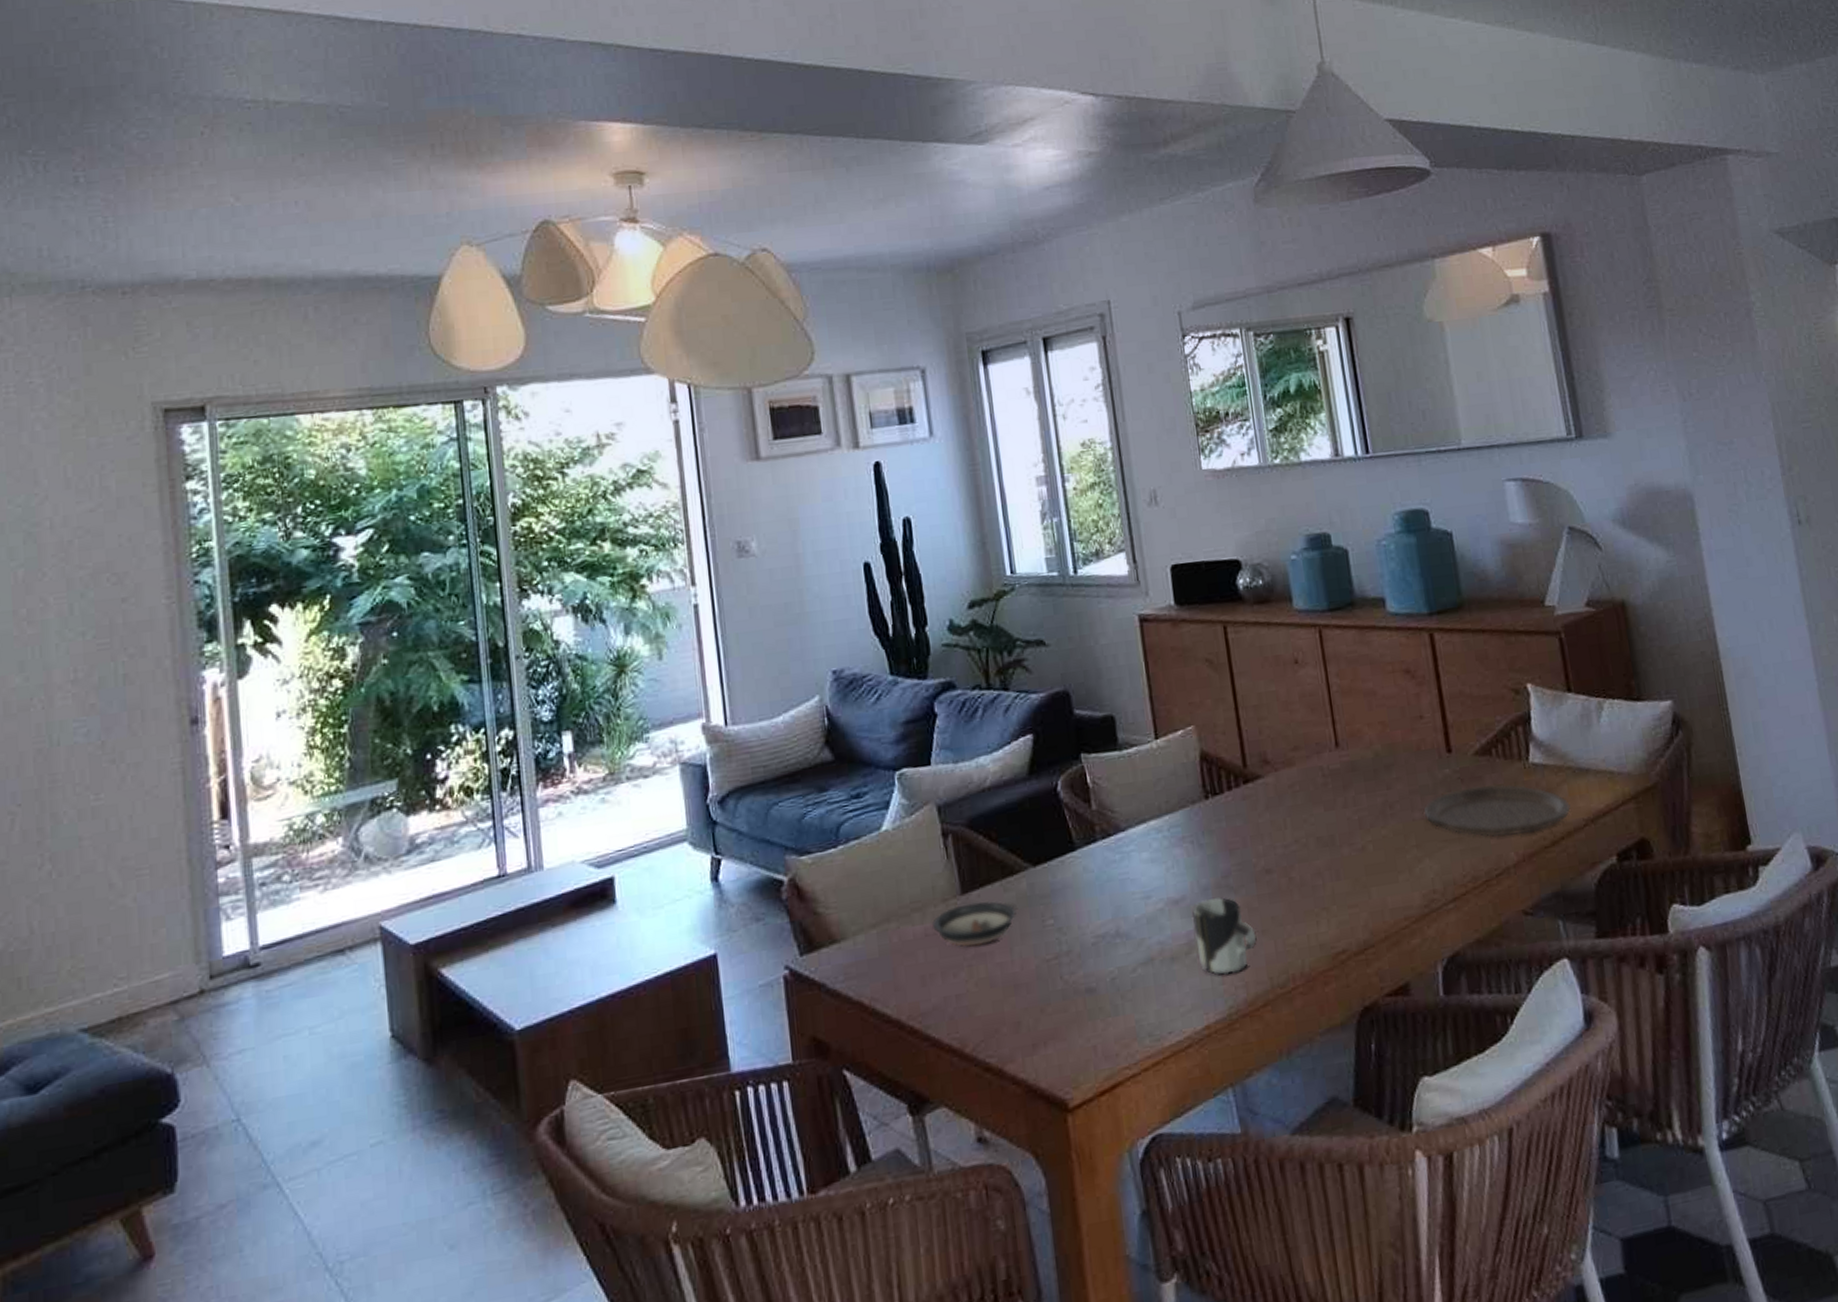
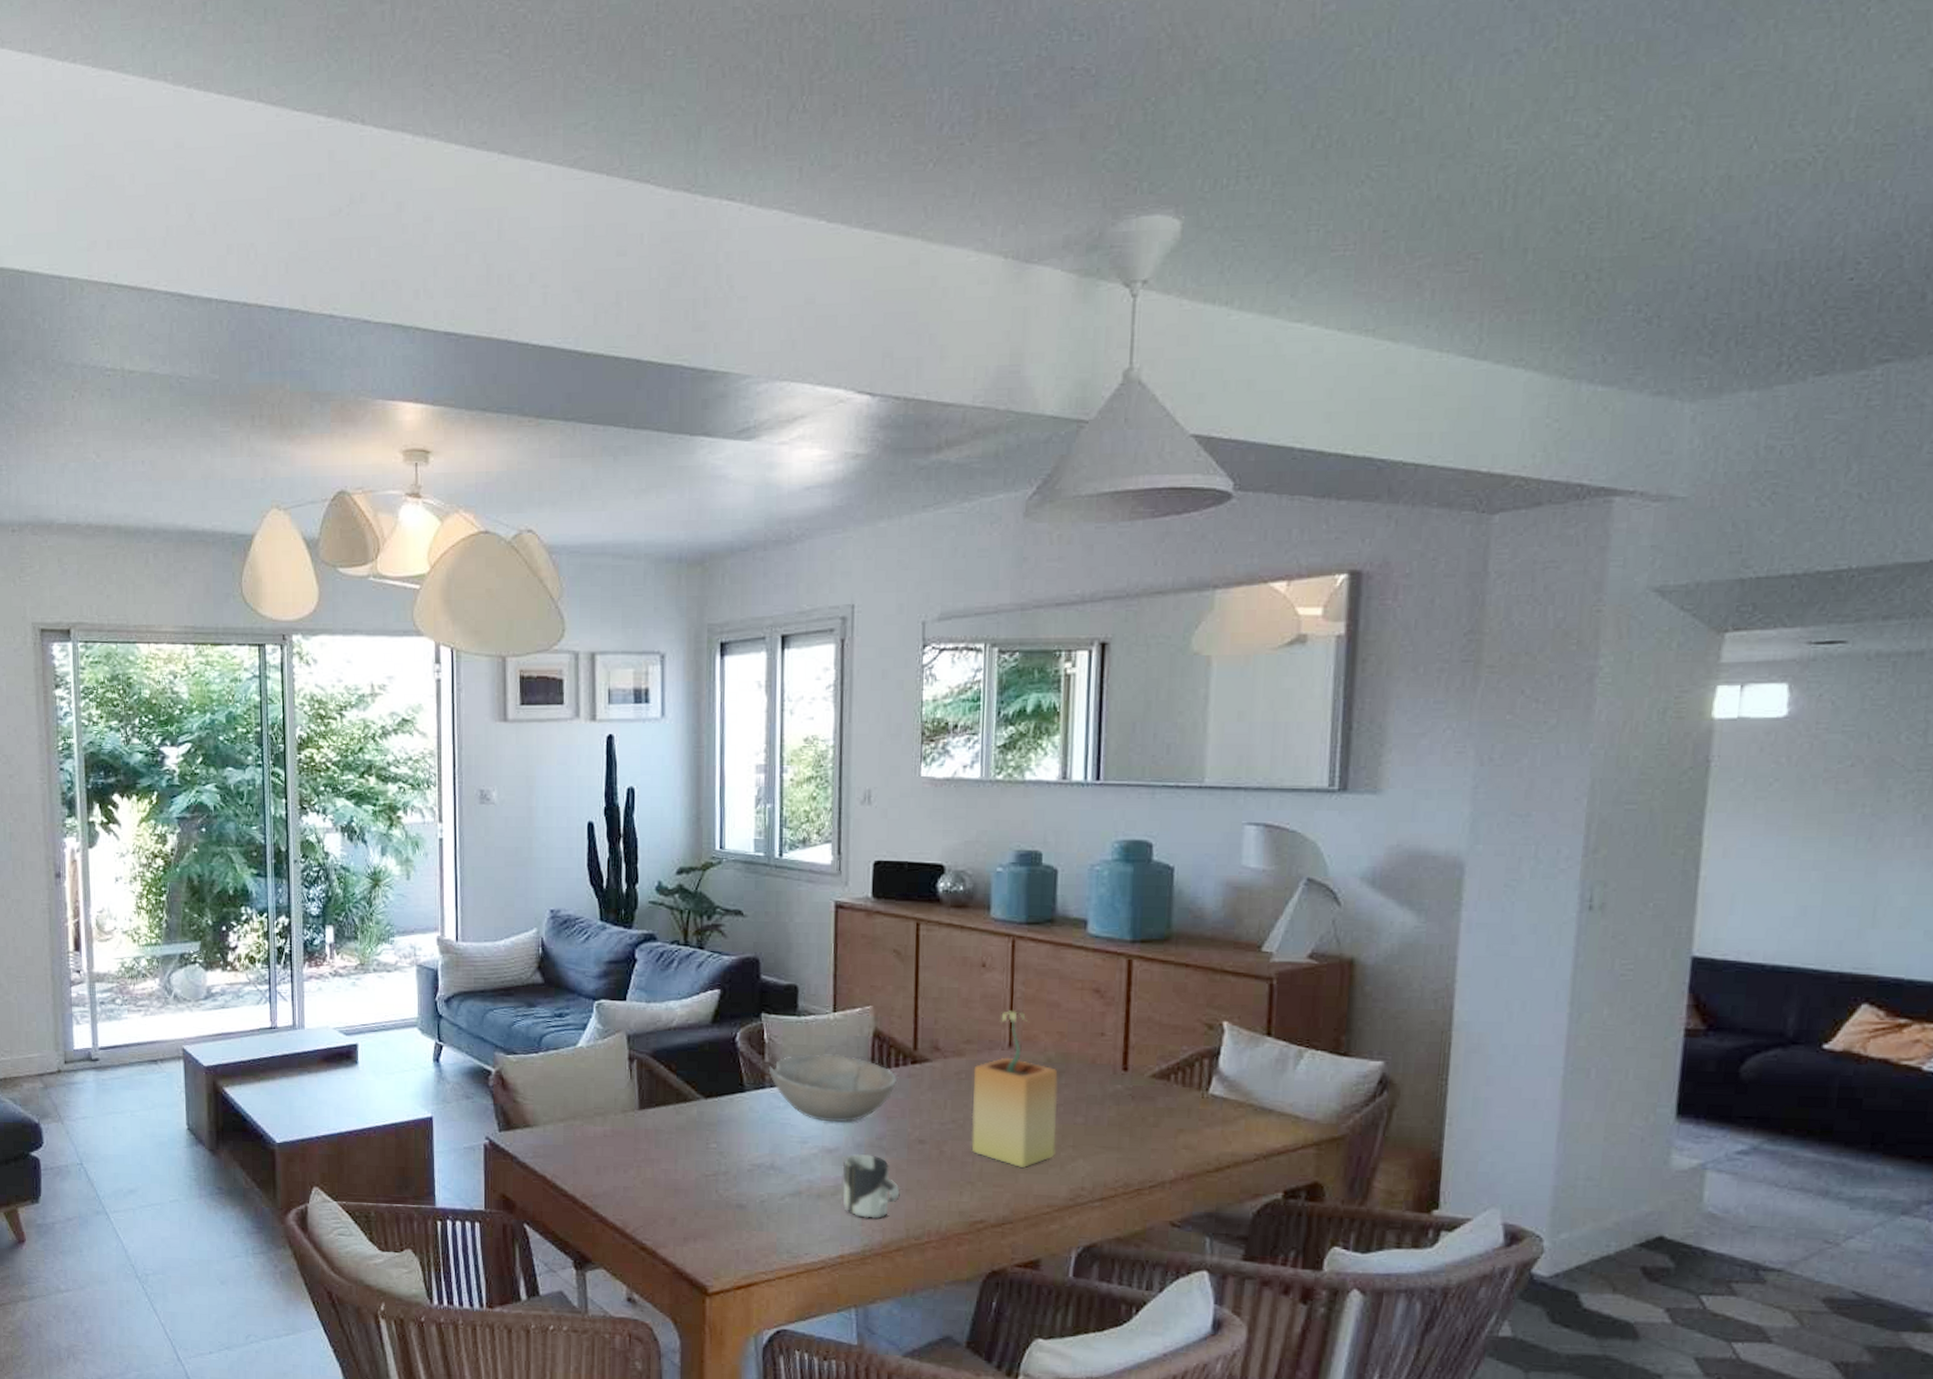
saucer: present [931,901,1016,947] -> none [610,1117,684,1152]
bowl: none [1097,786,1232,868] -> present [768,1054,897,1122]
potted plant: none [1306,705,1401,881] -> present [971,1011,1058,1169]
plate: present [1424,784,1571,838] -> none [1088,1105,1244,1157]

